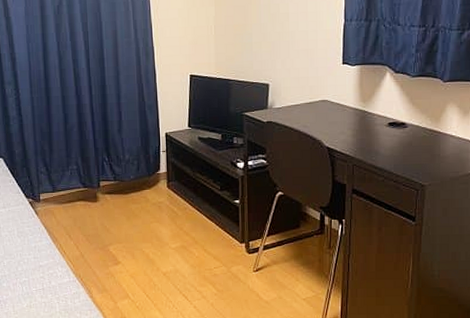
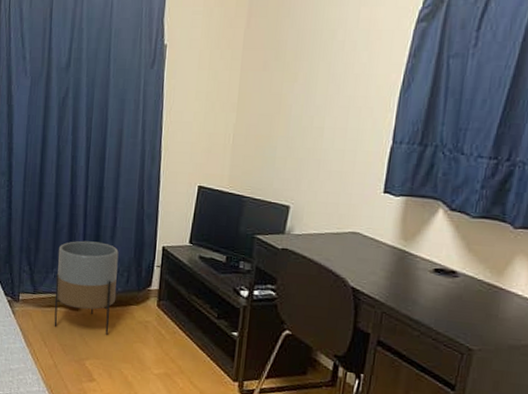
planter: none [71,136,130,220] -> present [54,240,119,335]

